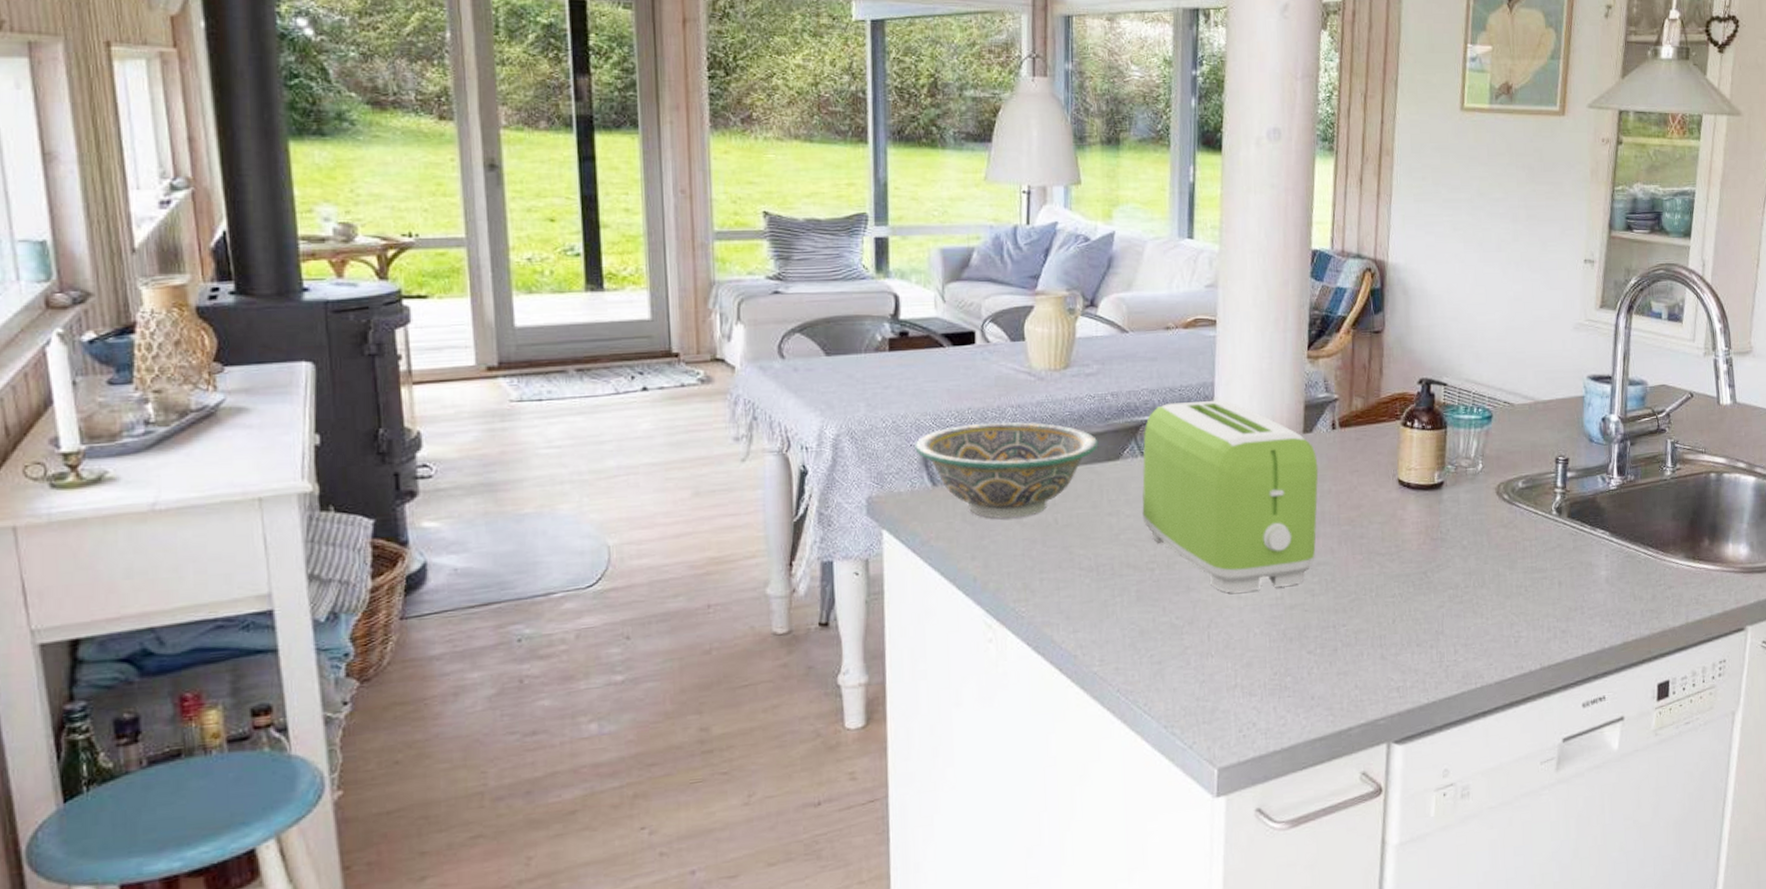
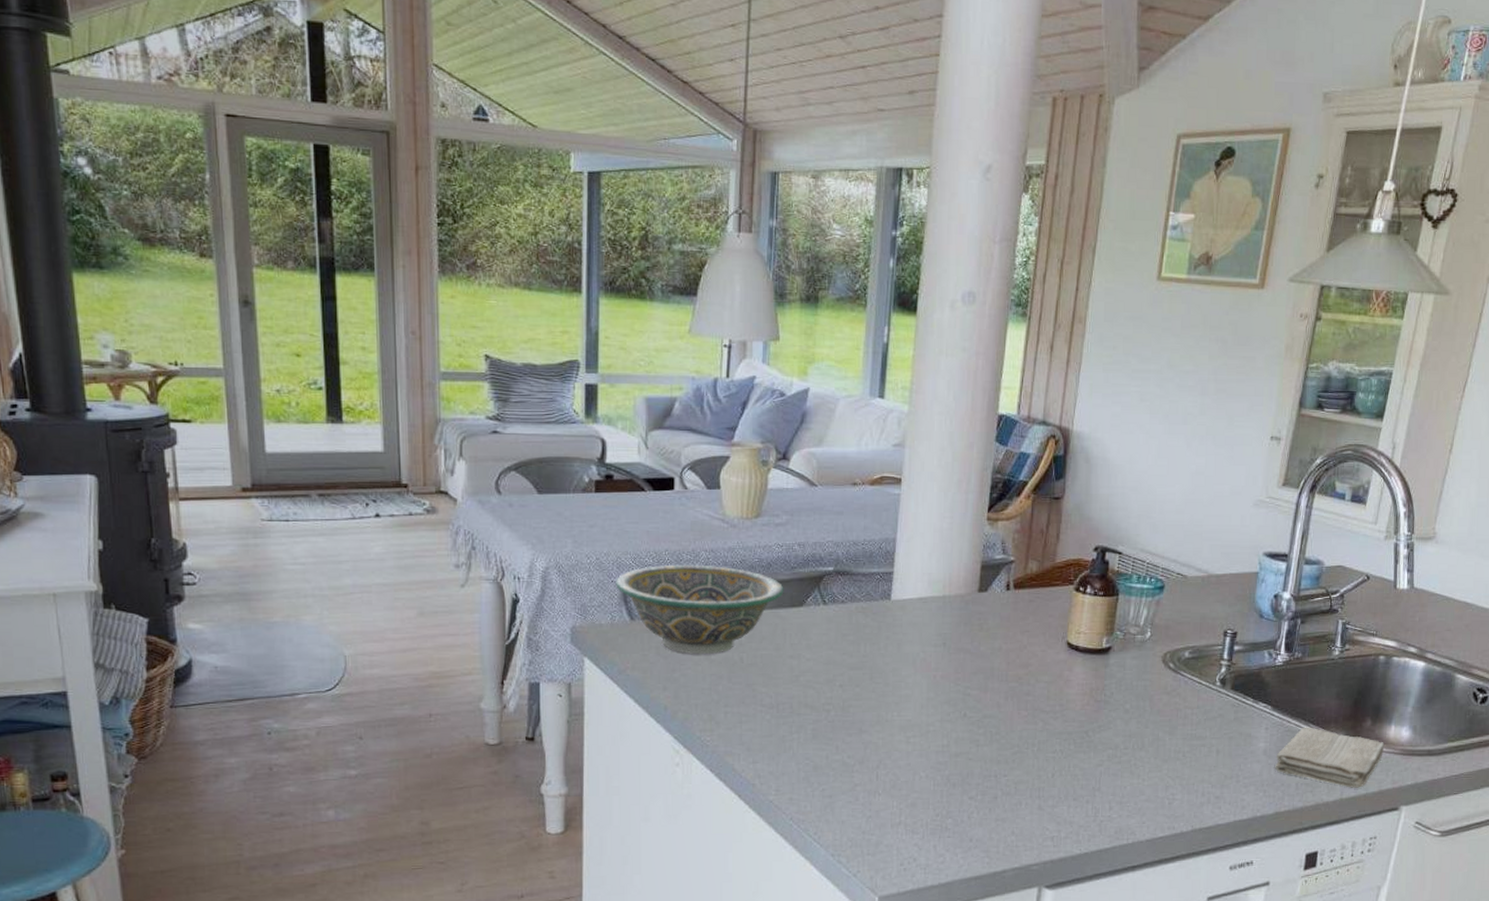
toaster: present [1142,400,1319,593] -> none [822,556,991,738]
washcloth: none [1618,550,1724,611] -> present [1275,727,1385,788]

